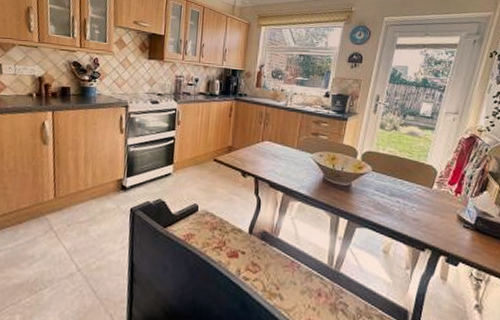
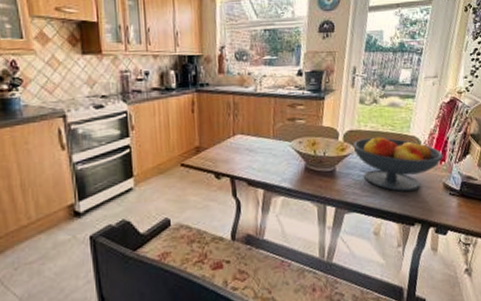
fruit bowl: none [370,160,460,218] -> present [352,136,444,192]

